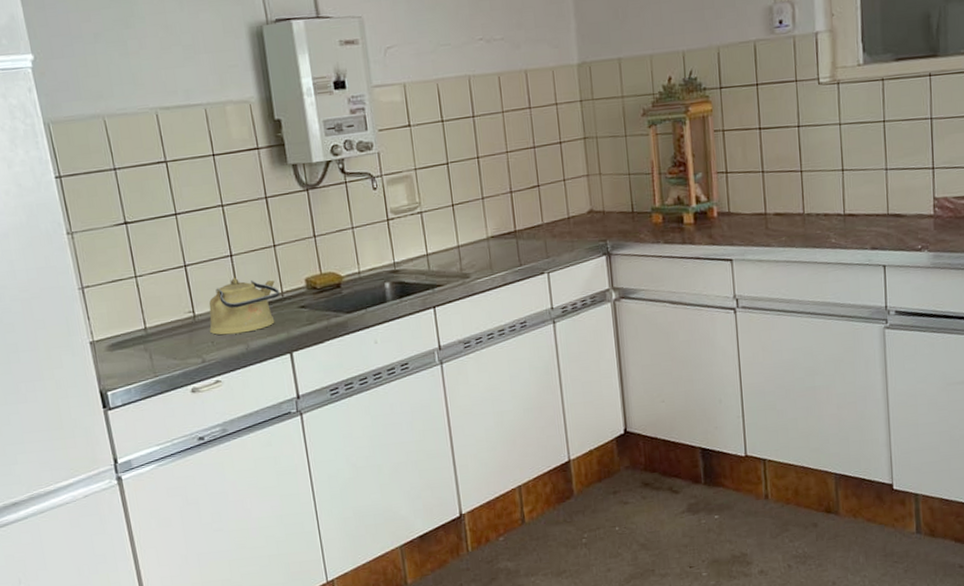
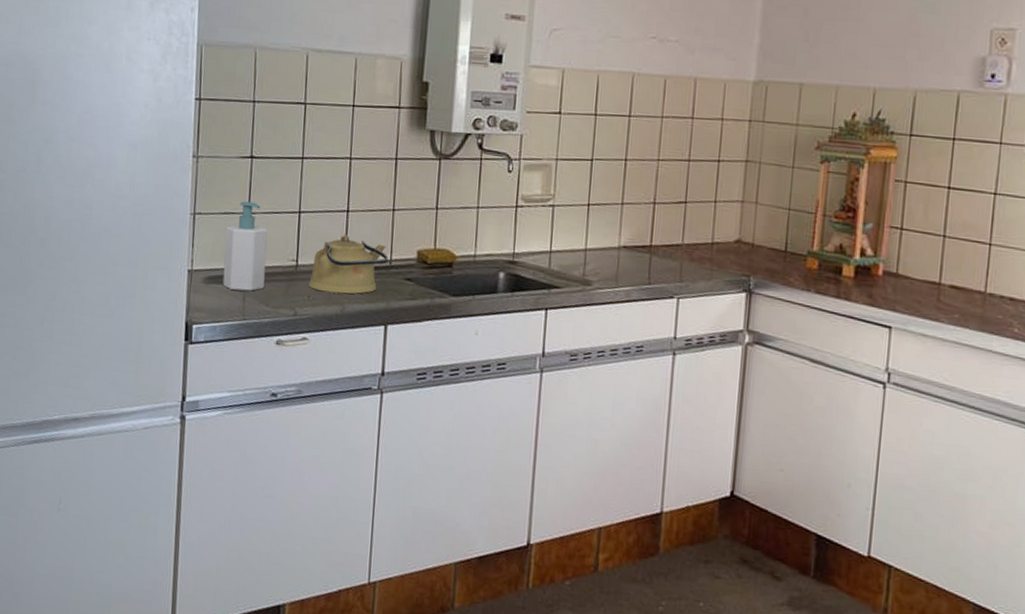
soap bottle: none [117,265,168,353] -> present [222,201,267,292]

